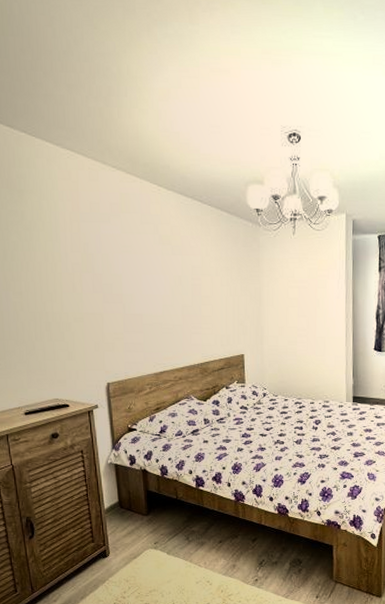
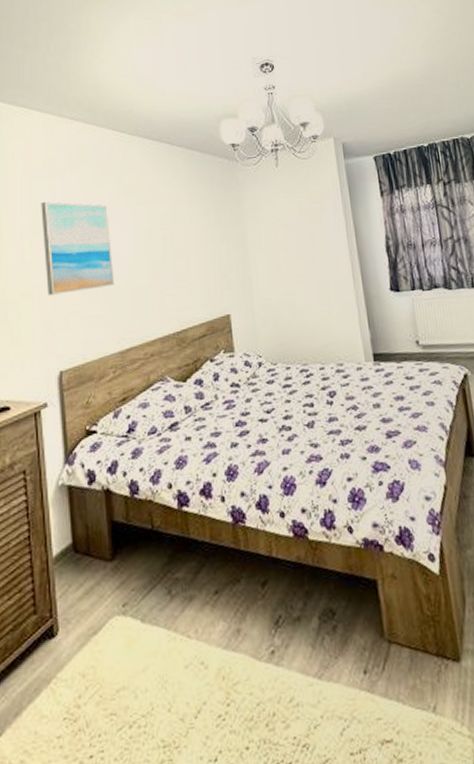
wall art: none [88,242,151,323] -> present [41,201,115,295]

